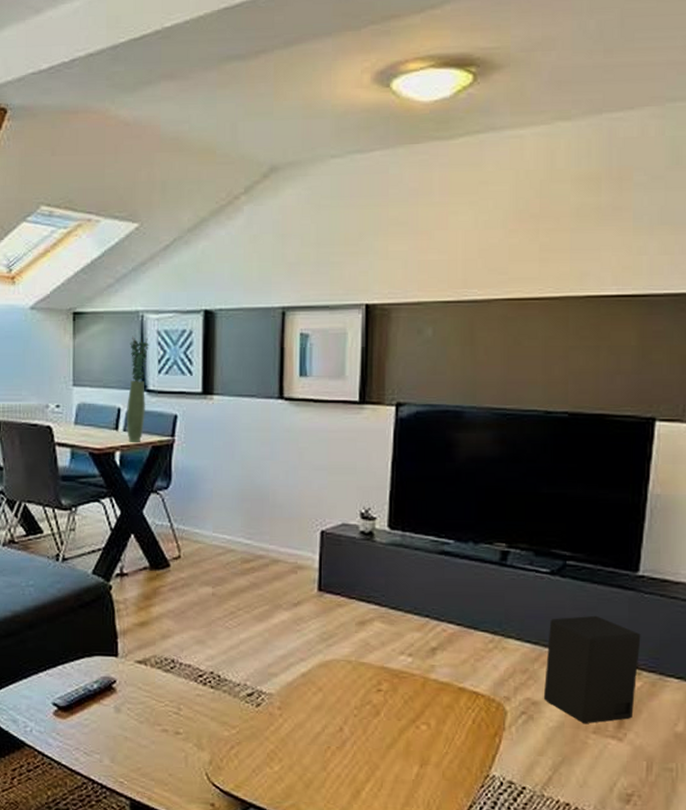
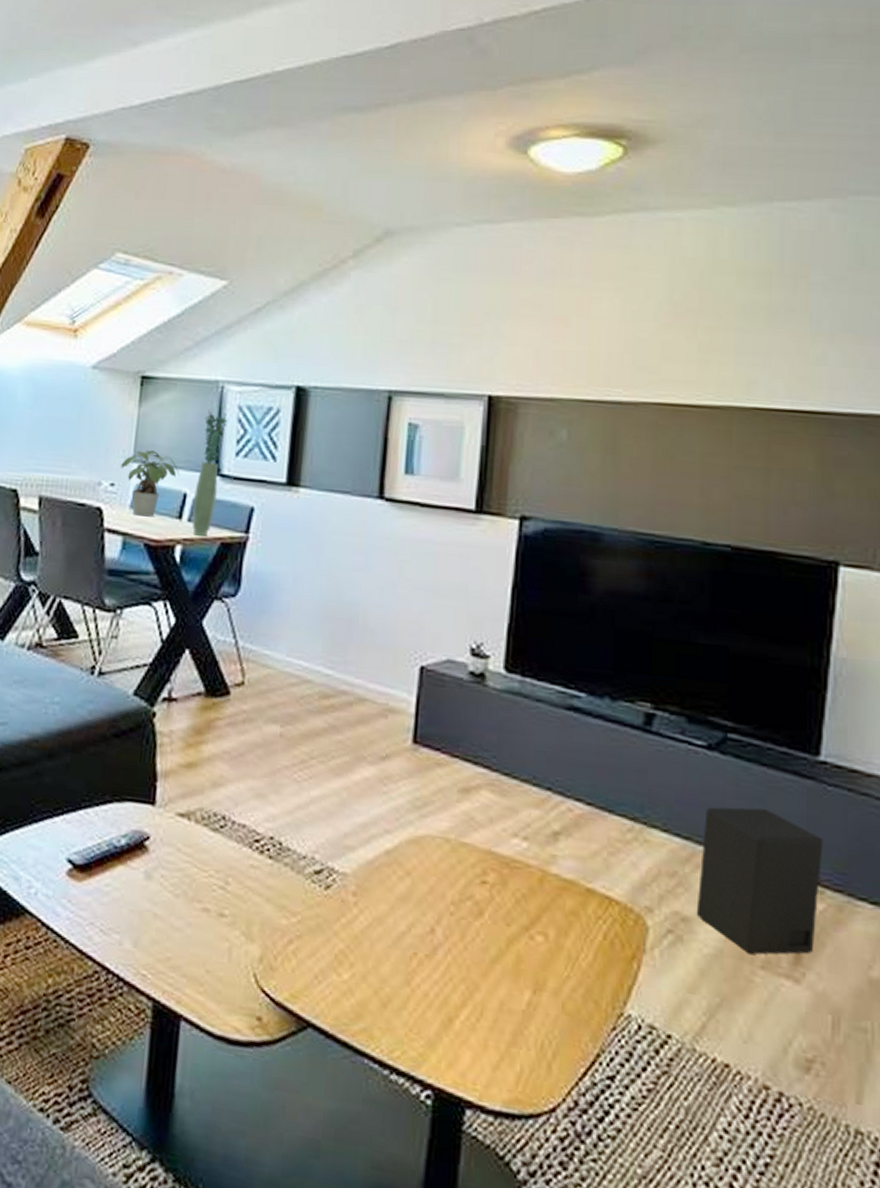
potted plant: none [63,375,113,430] -> present [121,450,180,517]

